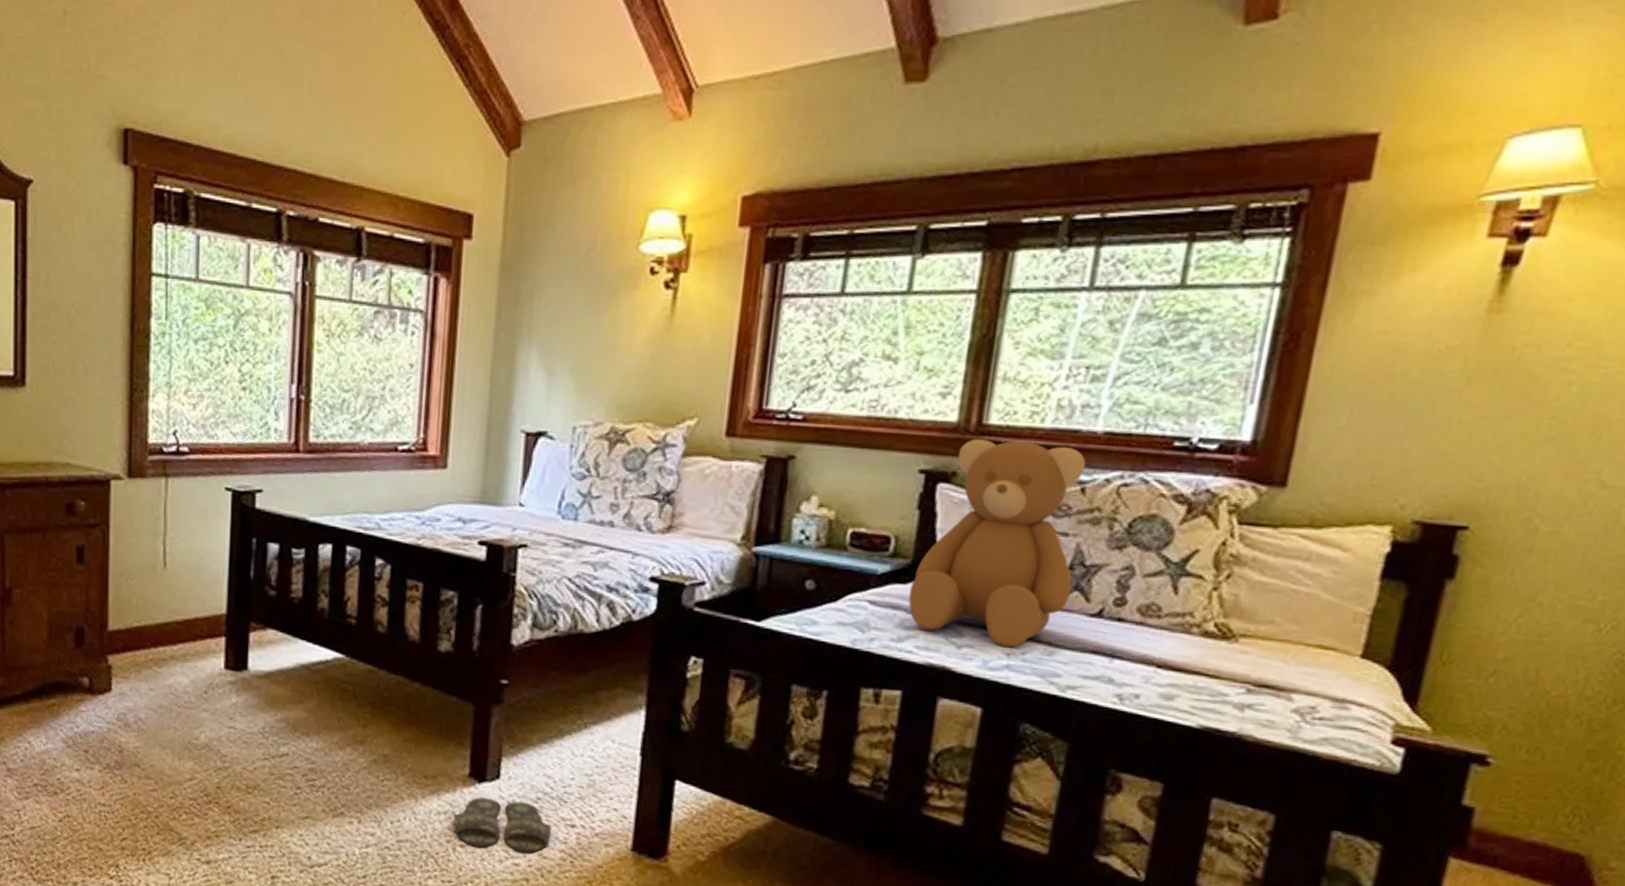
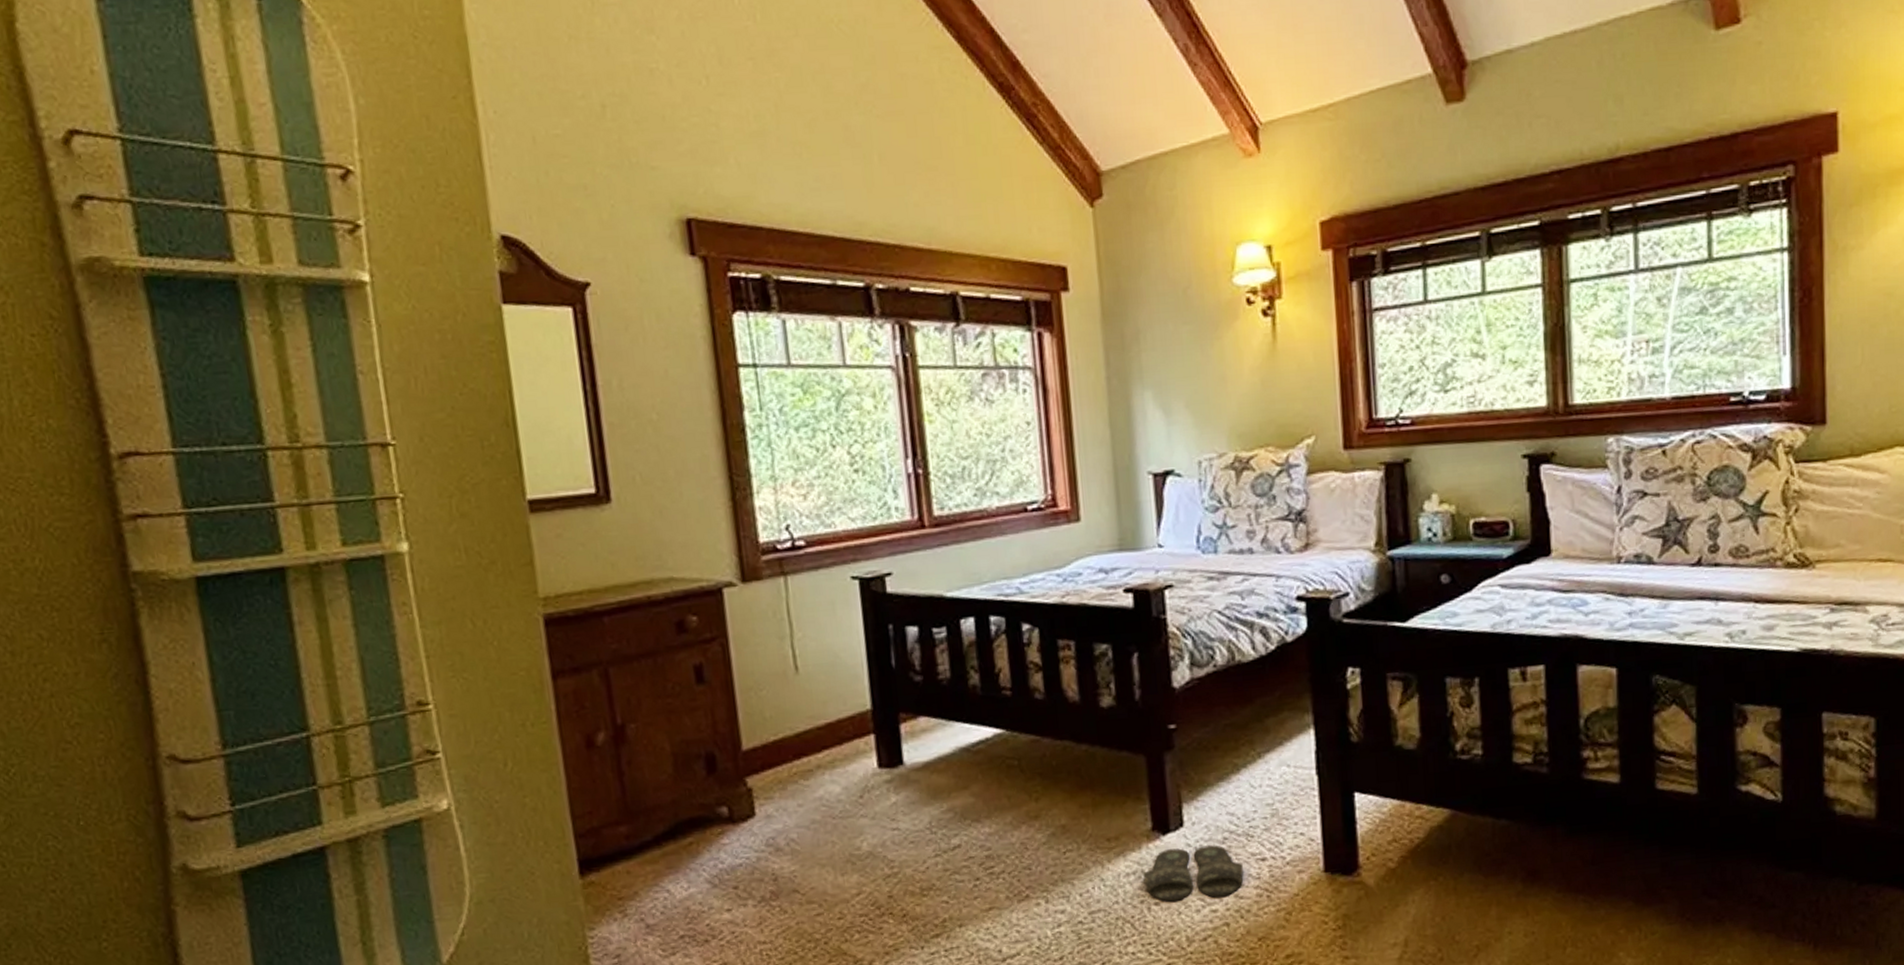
teddy bear: present [908,439,1086,648] -> none [1534,415,1671,608]

